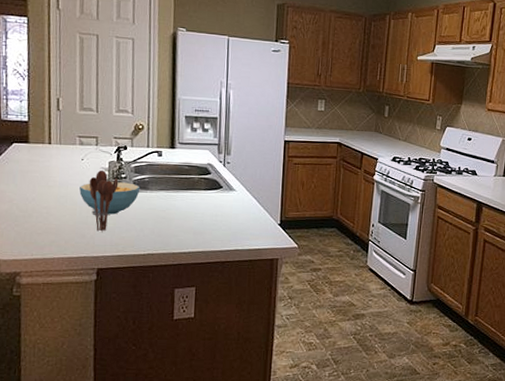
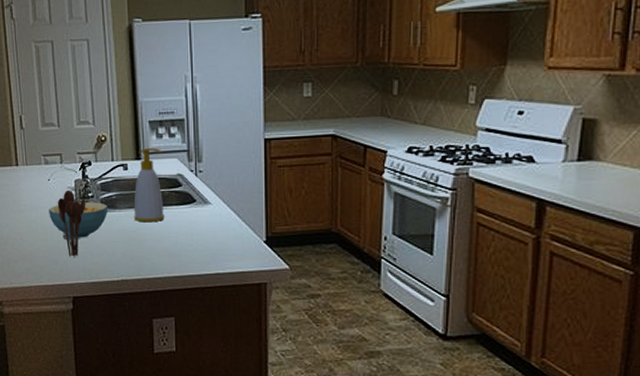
soap bottle: none [164,138,195,204] -> present [134,147,164,223]

